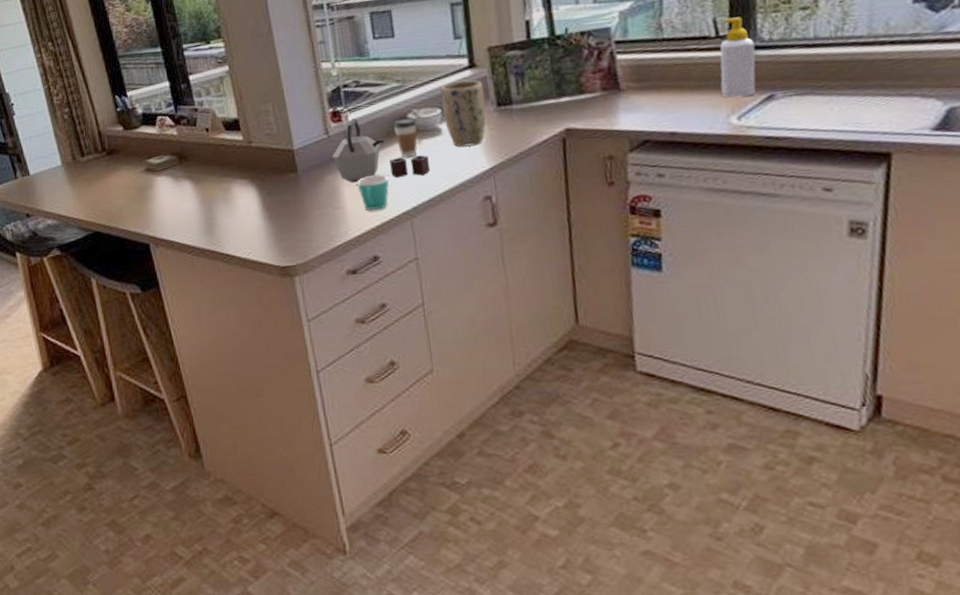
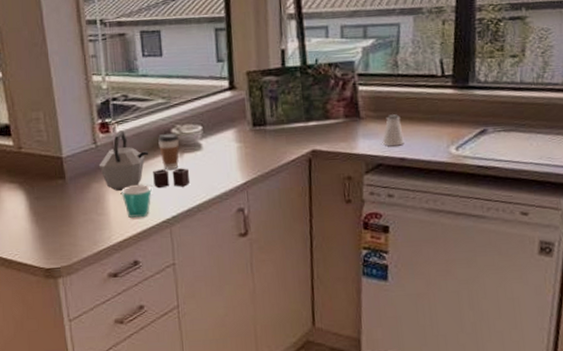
plant pot: present [440,80,487,147] -> none [202,101,243,163]
saltshaker: none [647,83,674,120] -> present [382,114,404,147]
soap bottle: present [719,16,756,98] -> none [443,59,473,130]

